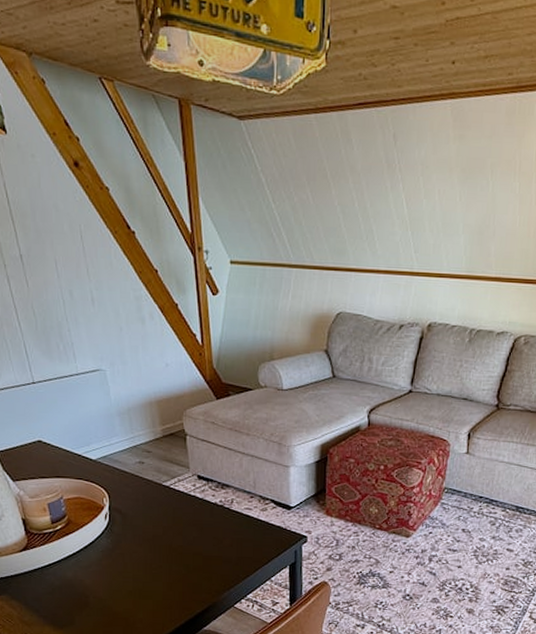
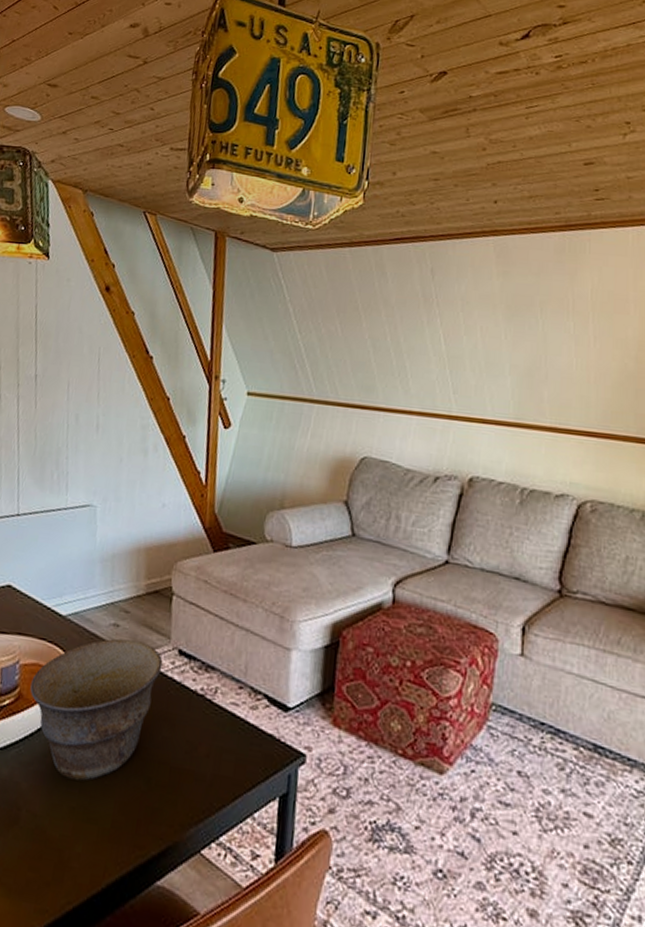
bowl: none [77,472,186,573] -> present [30,638,163,781]

